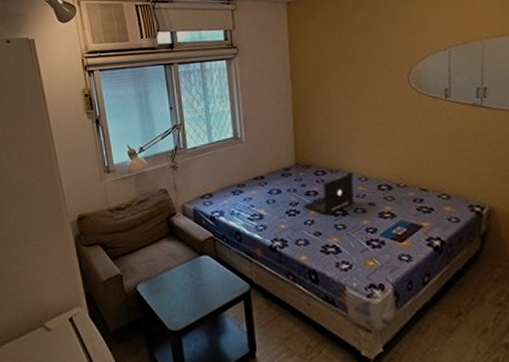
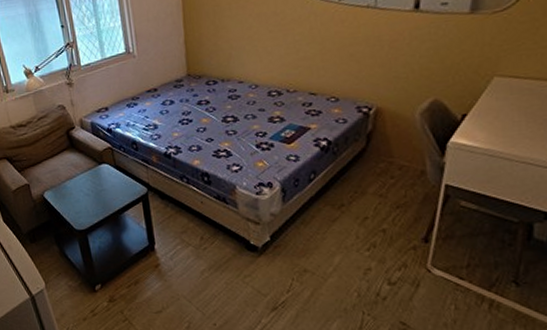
laptop: present [303,173,354,216] -> none [196,81,245,123]

